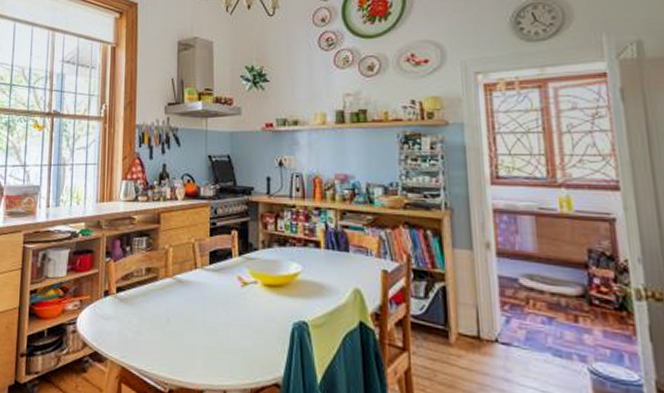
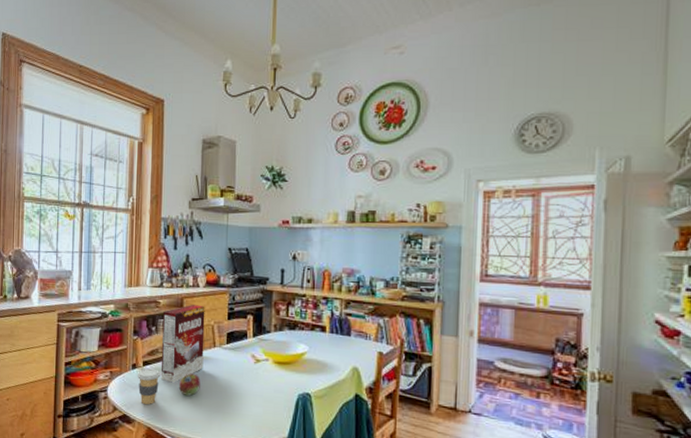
coffee cup: none [110,295,136,340] -> present [138,368,160,405]
cereal box: none [137,220,185,312] -> present [161,305,205,383]
fruit: none [157,300,181,328] -> present [179,373,200,396]

